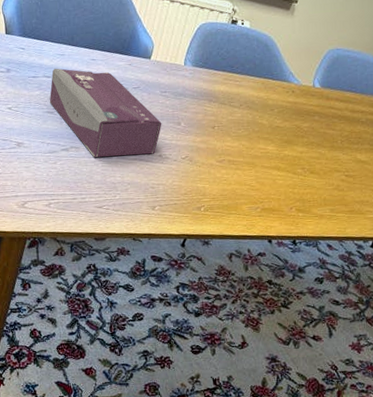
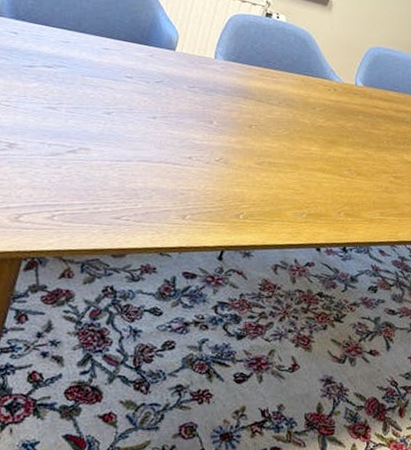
tissue box: present [49,68,162,157] -> none [50,57,191,160]

